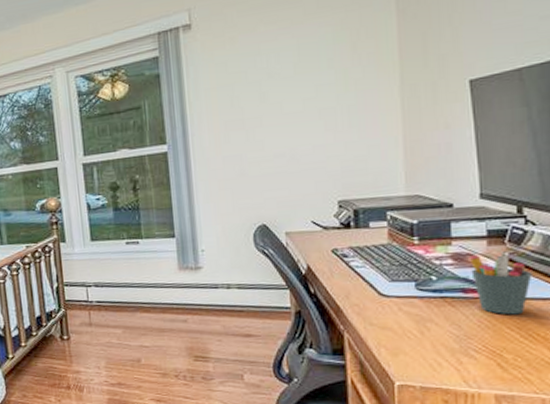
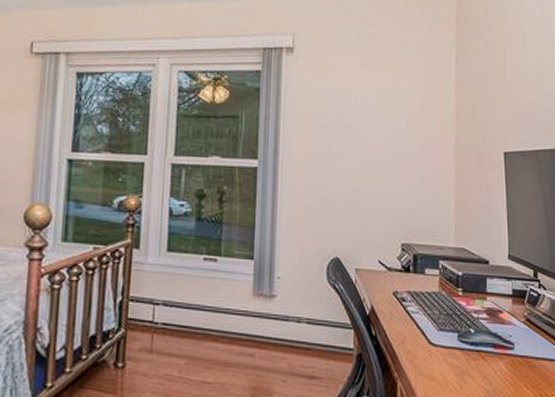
pen holder: present [469,254,532,315] -> none [499,312,543,374]

